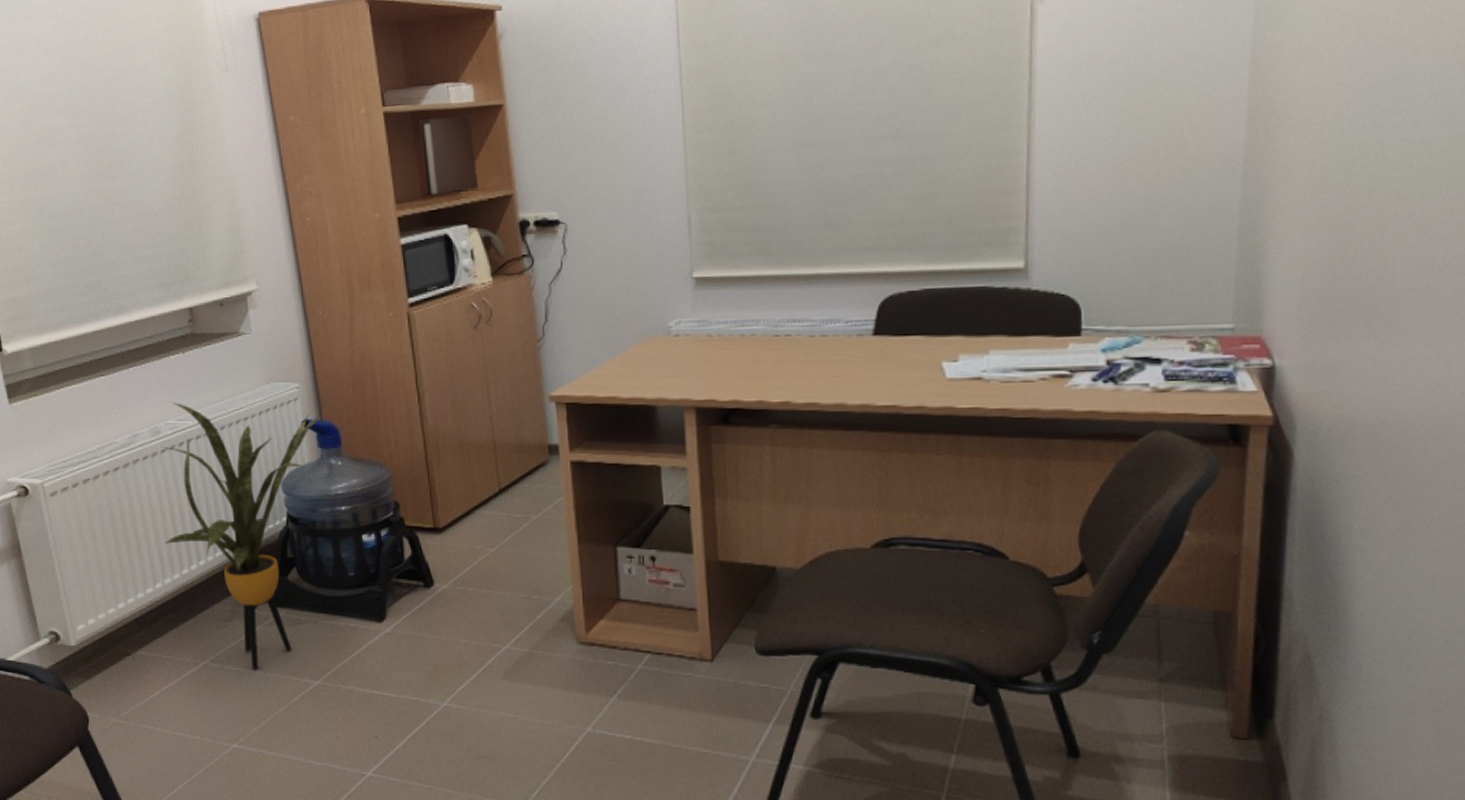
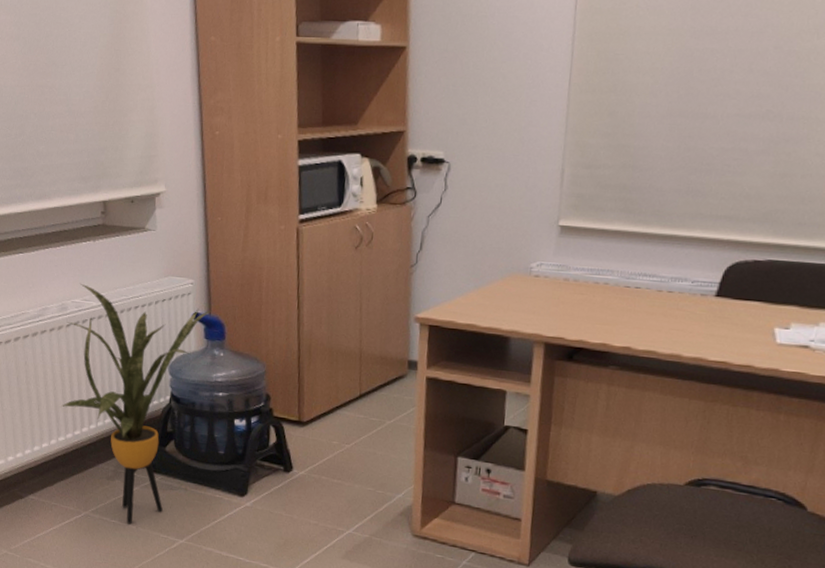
binder: present [419,115,479,196] -> none [326,52,377,125]

